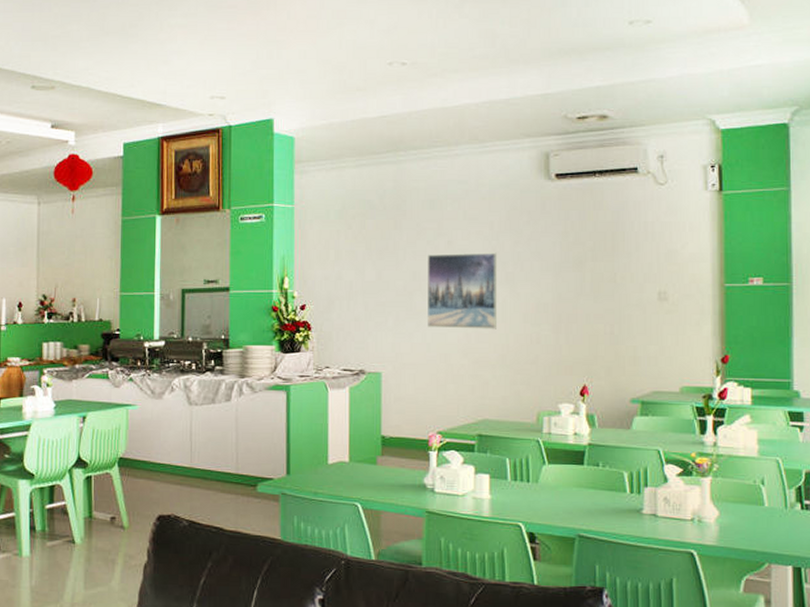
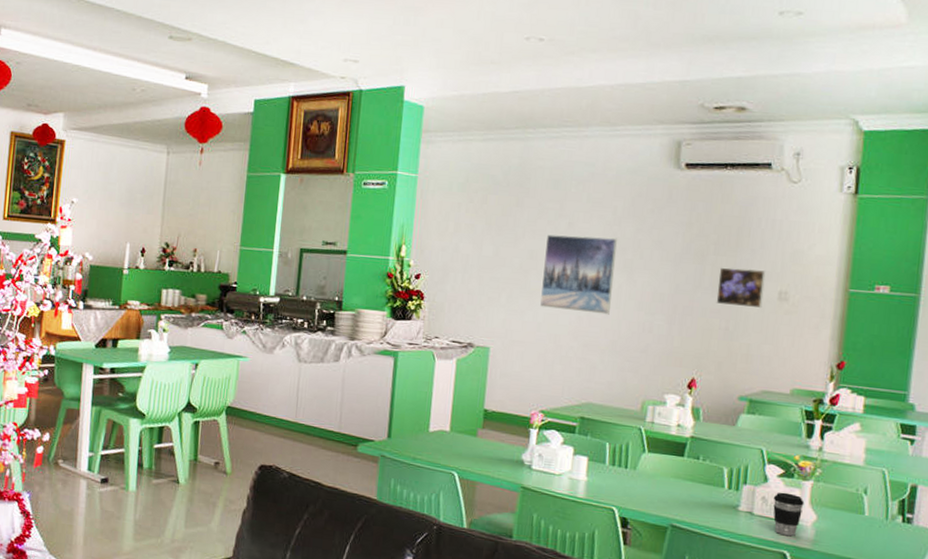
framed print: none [599,271,644,310] -> present [716,267,766,309]
coffee cup: none [674,491,705,535] -> present [773,492,805,537]

